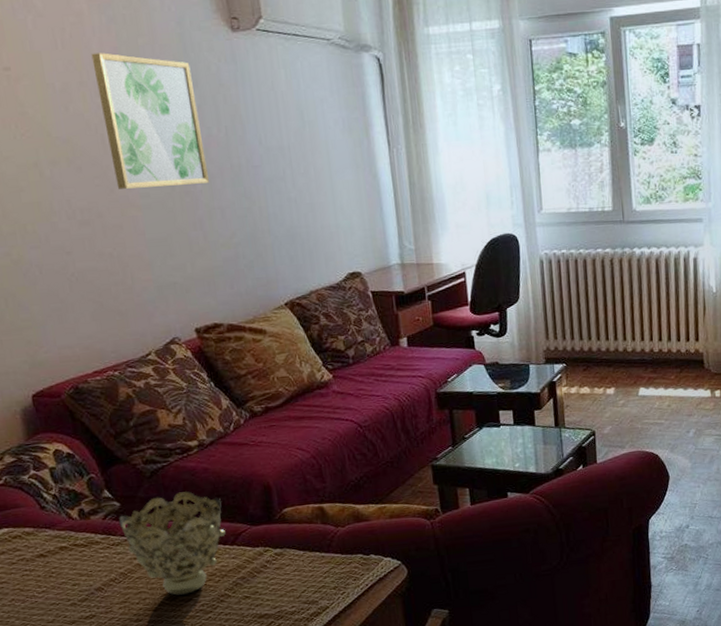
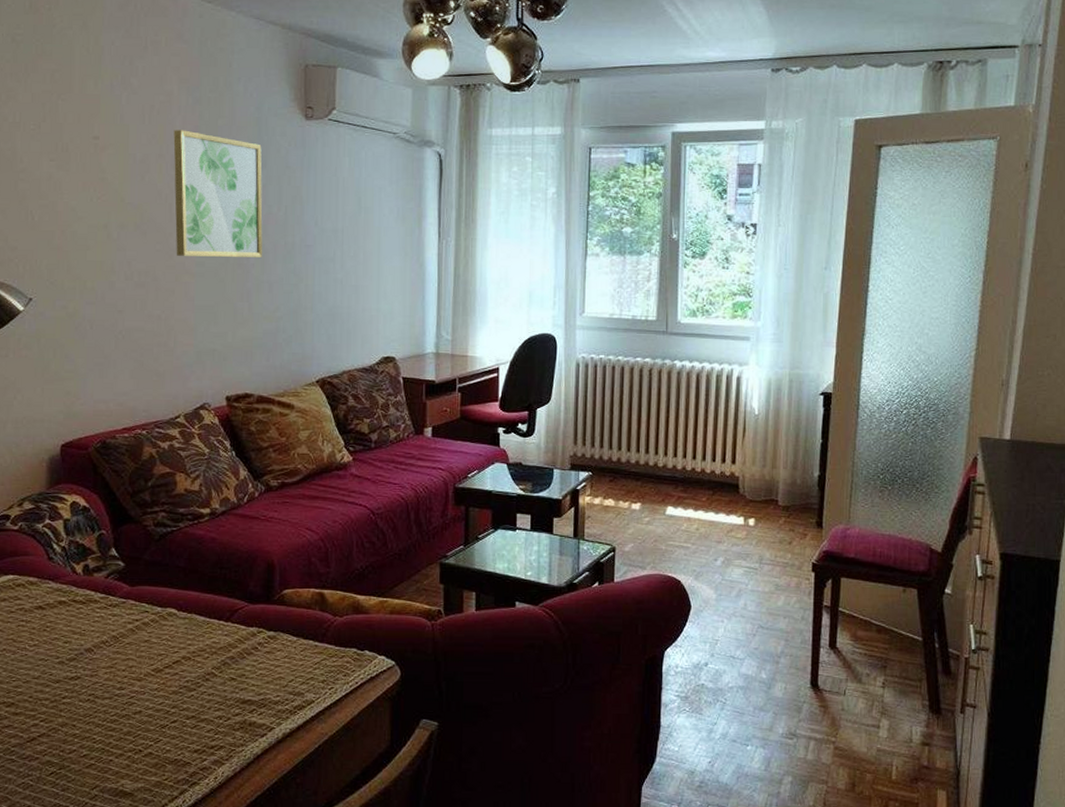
decorative bowl: present [118,491,226,595] -> none [120,559,223,667]

